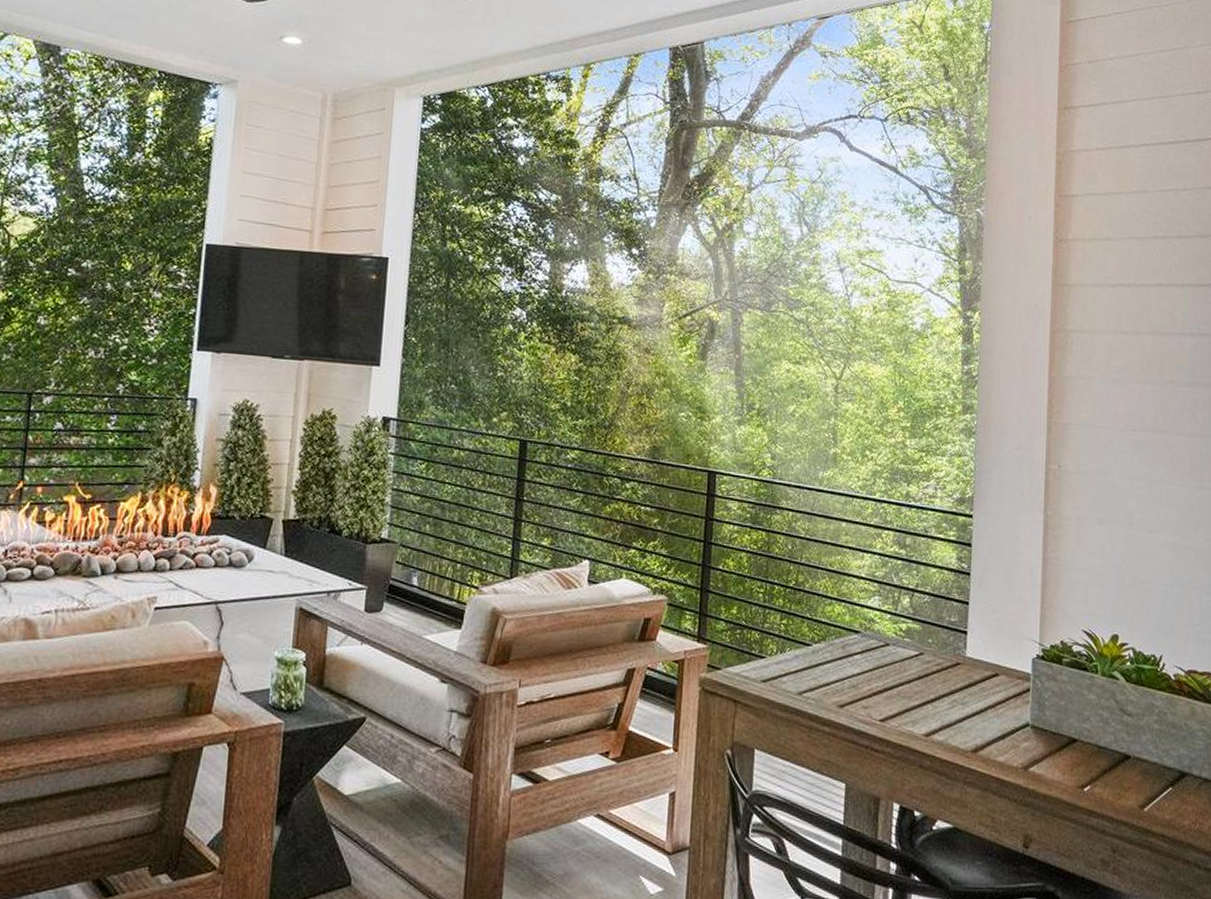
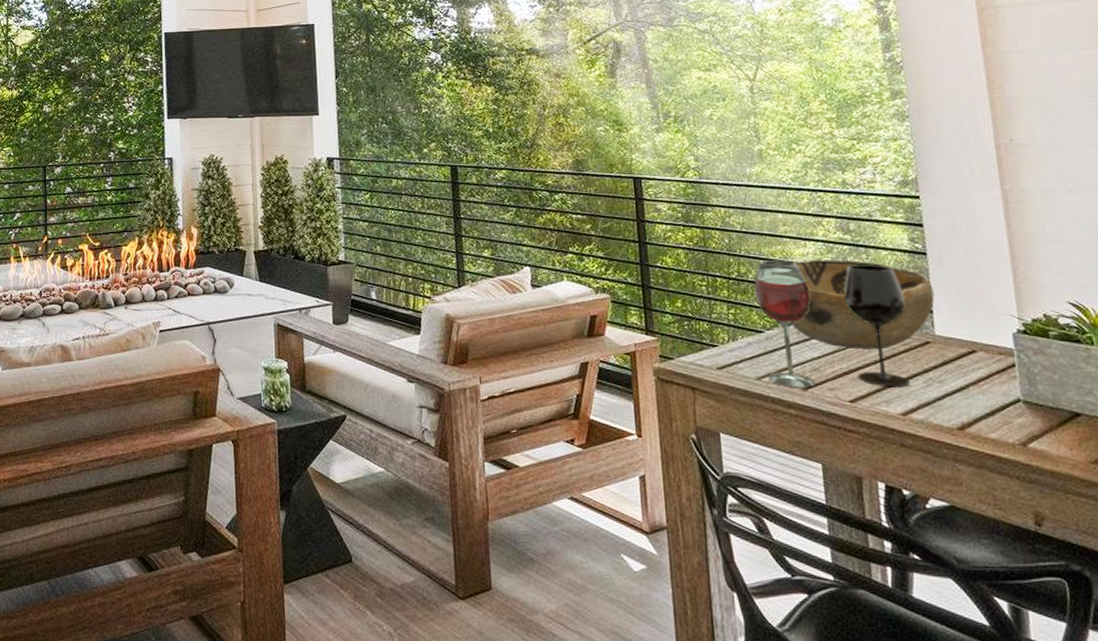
wineglass: none [809,570,859,705] -> present [754,260,815,388]
decorative bowl: none [838,572,971,669] -> present [791,259,935,350]
wine glass: none [890,580,944,707] -> present [843,263,910,386]

